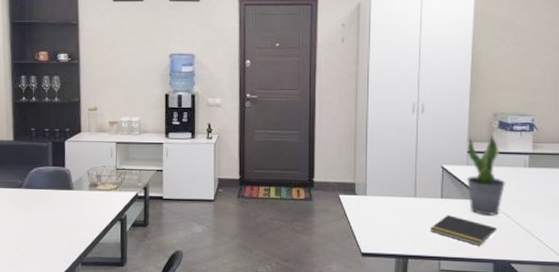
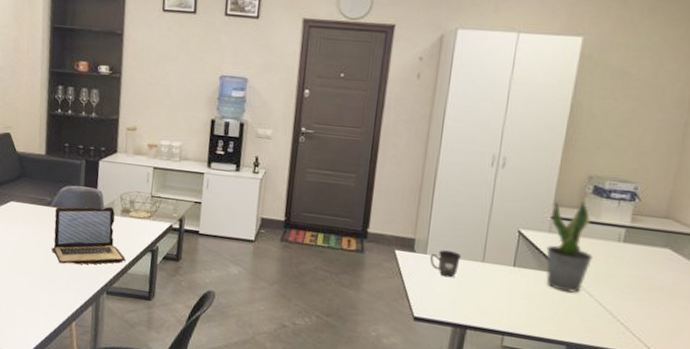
laptop: none [25,183,98,241] -> present [51,206,126,265]
mug: none [369,190,396,214] -> present [429,250,461,278]
notepad: present [429,214,497,246] -> none [495,285,576,325]

